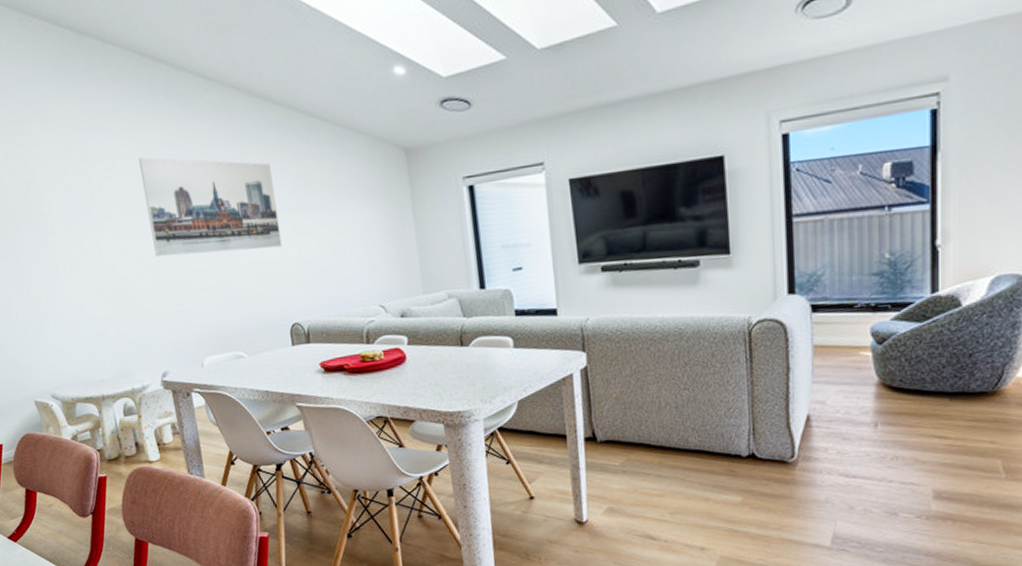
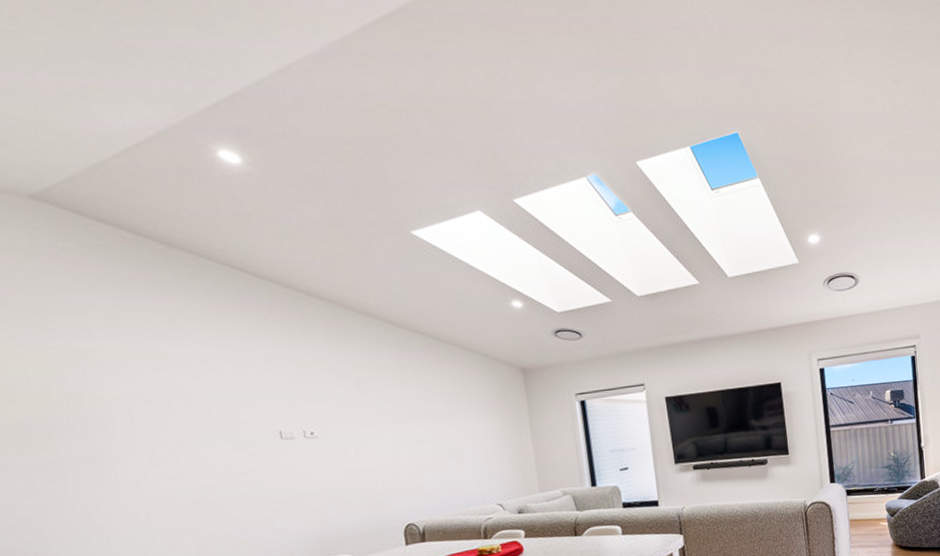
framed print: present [139,157,283,257] -> none [233,368,398,465]

